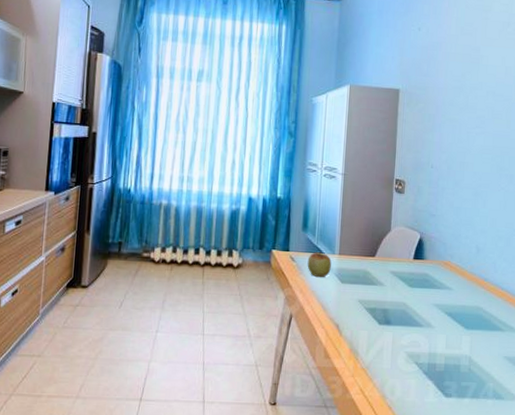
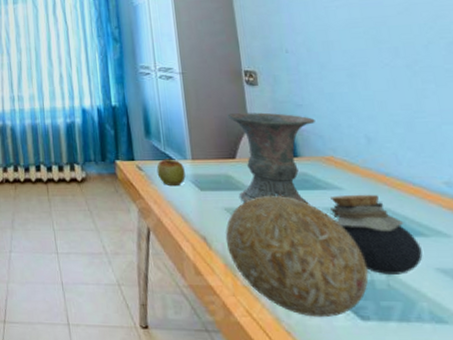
decorative ball: none [354,290,458,395] -> present [225,195,369,318]
vase: none [373,216,442,301] -> present [227,112,315,205]
jar: none [440,294,498,361] -> present [330,194,423,274]

